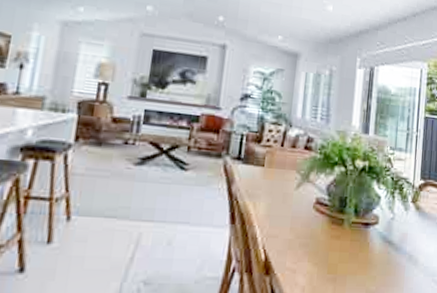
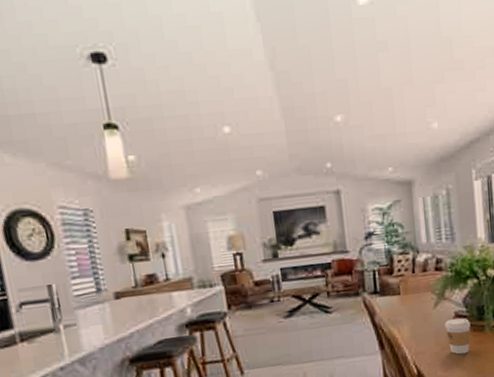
coffee cup: none [303,205,330,247] -> present [445,318,471,355]

